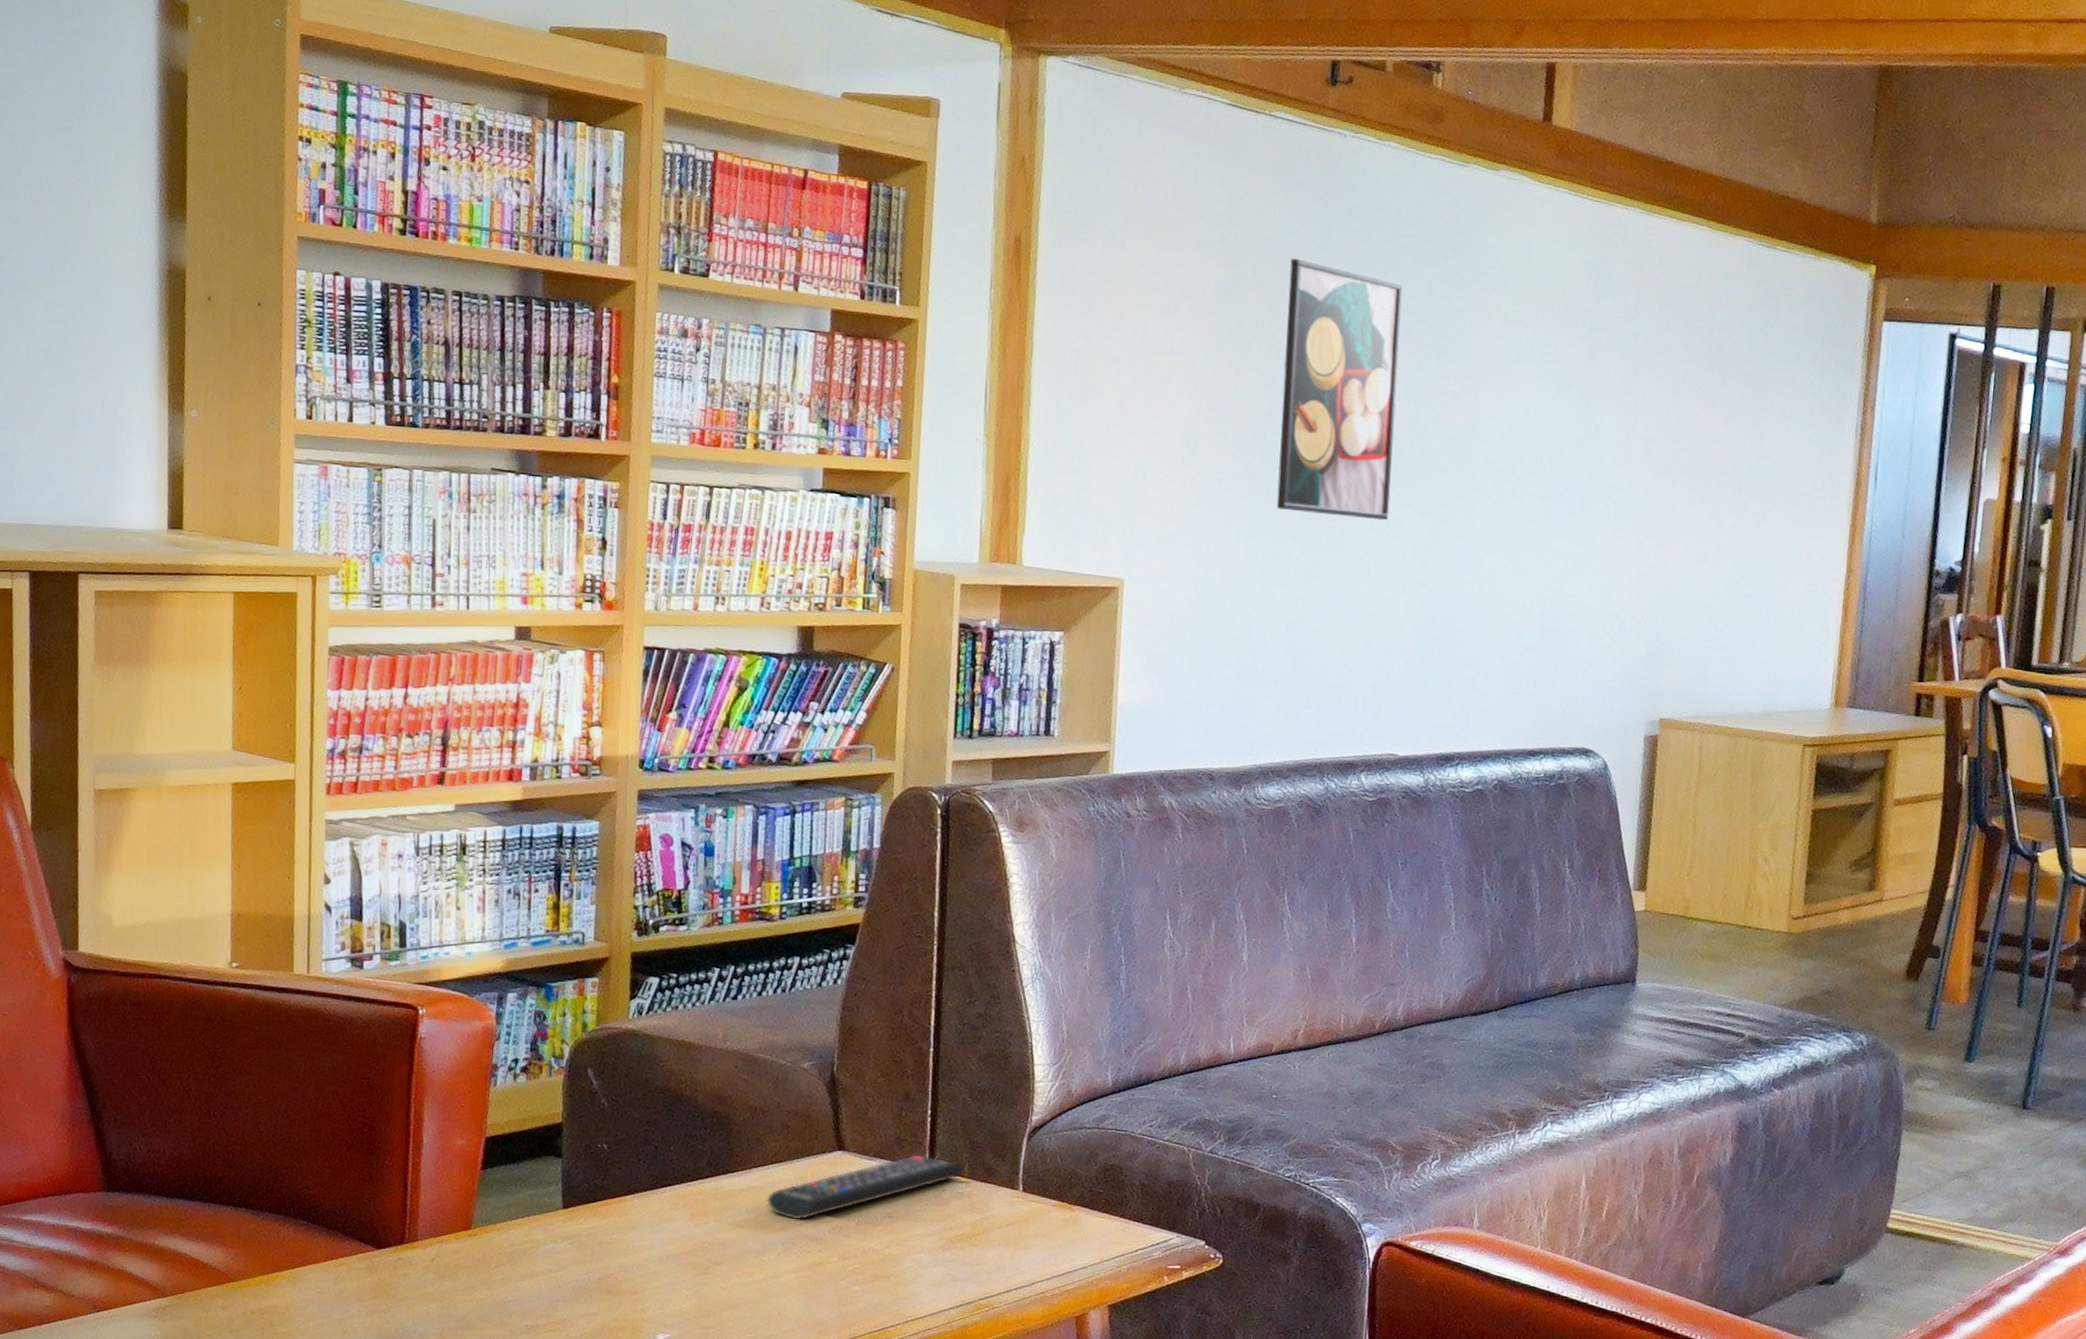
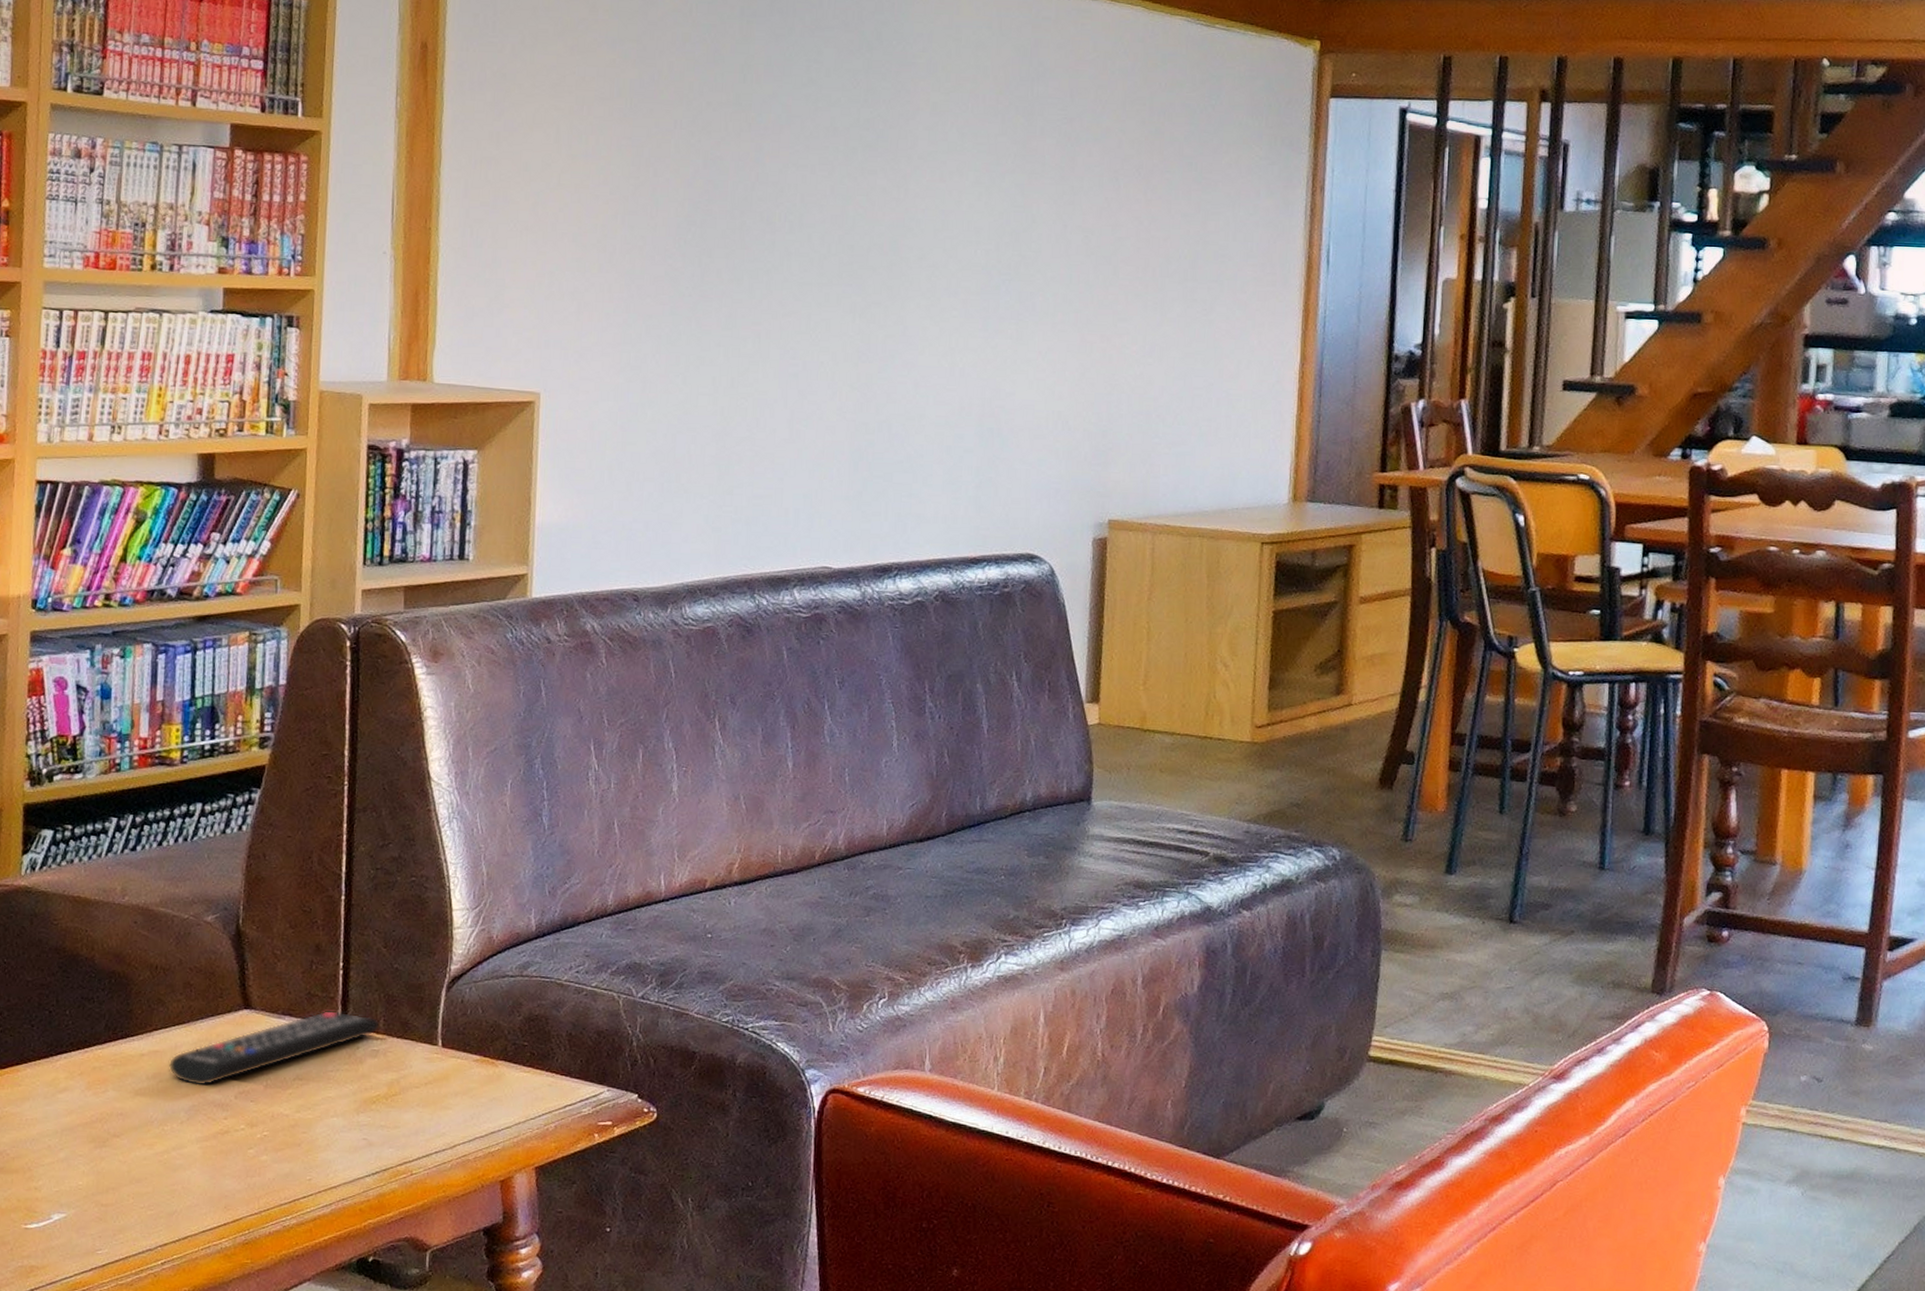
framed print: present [1276,258,1403,521] -> none [699,54,826,323]

